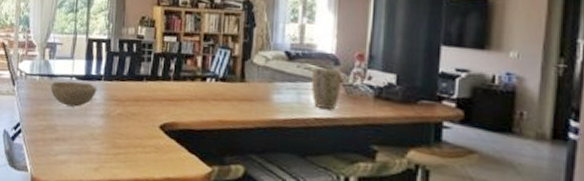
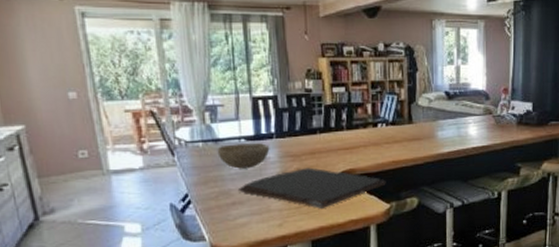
cutting board: none [62,114,210,160] -> present [237,167,386,209]
plant pot: present [311,67,341,109] -> none [469,103,491,138]

